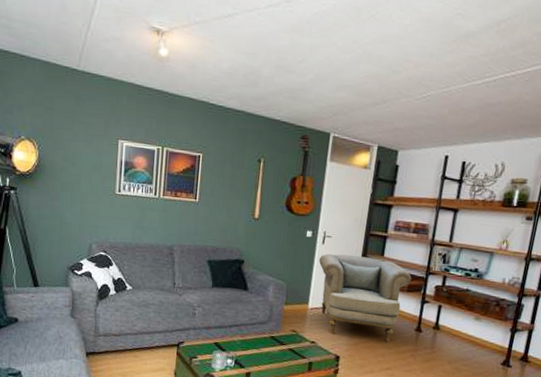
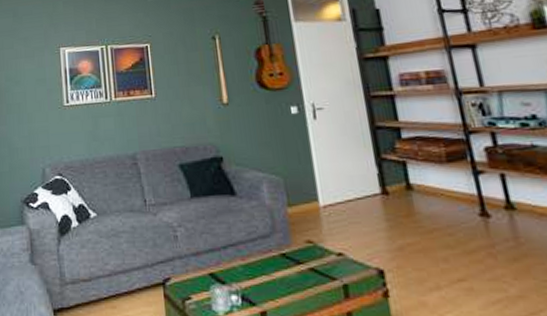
armchair: present [318,253,412,343] -> none [315,125,449,241]

